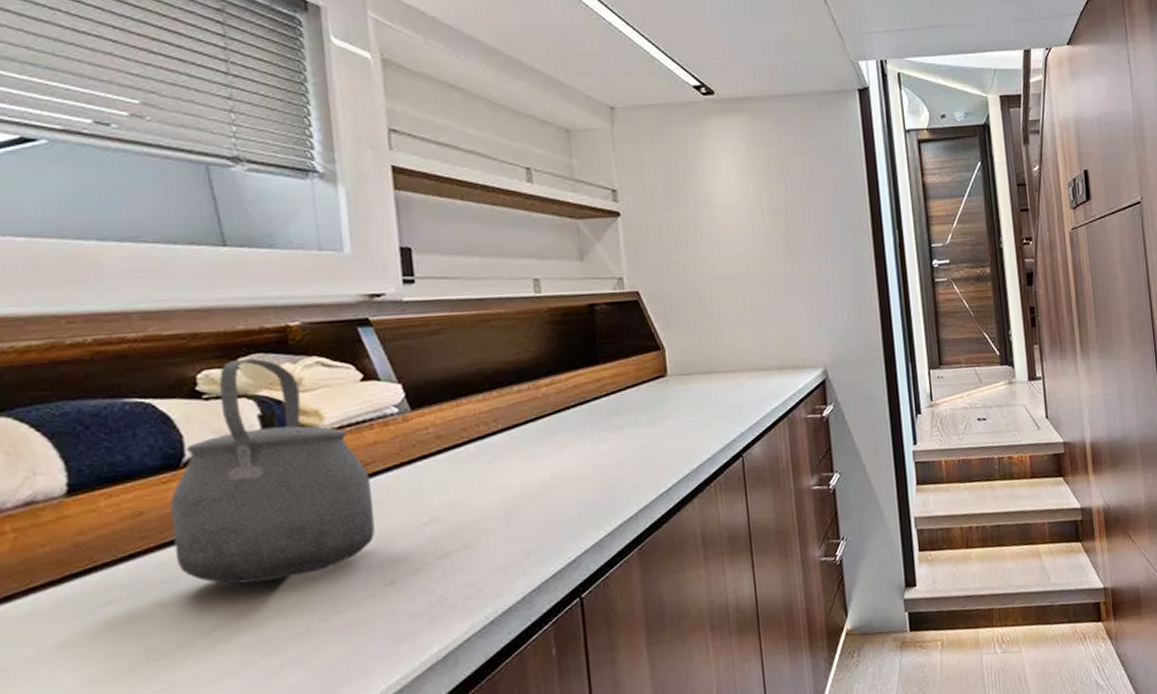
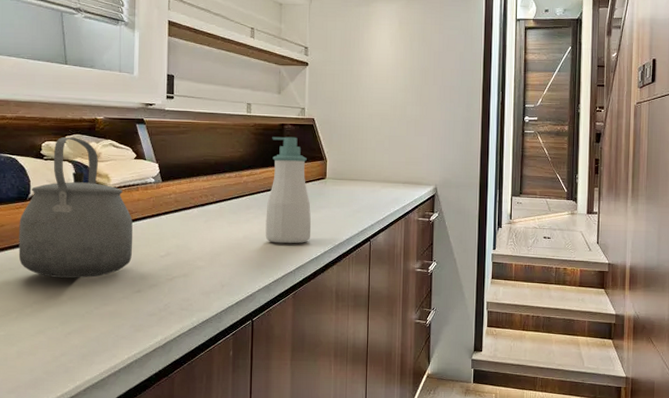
soap bottle: none [578,320,655,479] -> present [265,136,312,244]

